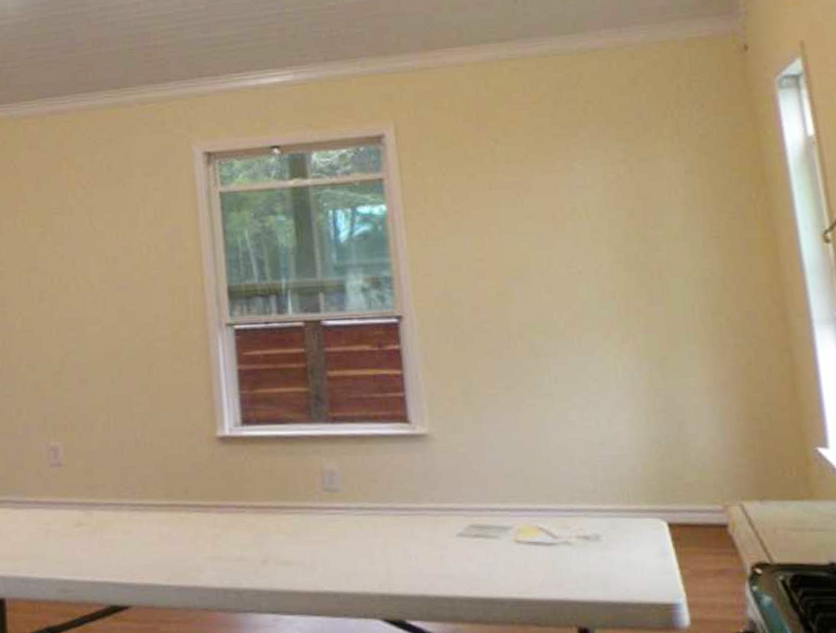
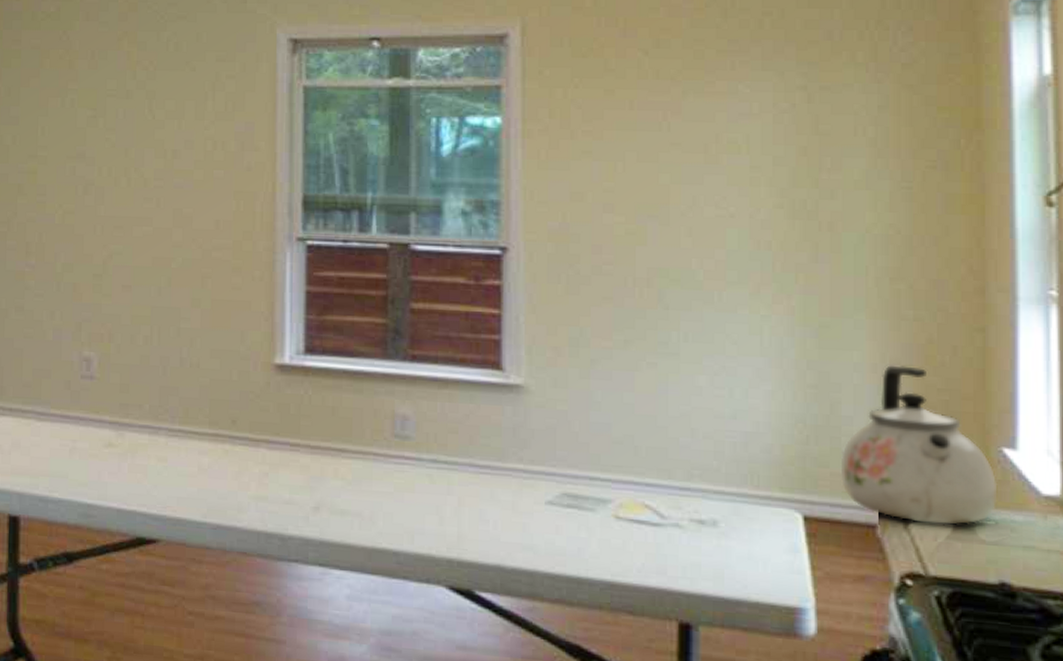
kettle: none [691,386,820,518] -> present [840,365,998,525]

